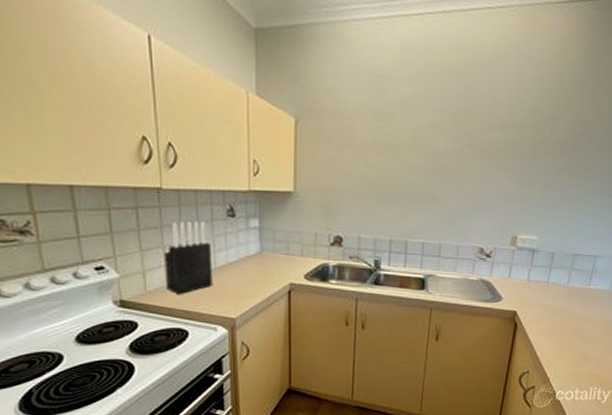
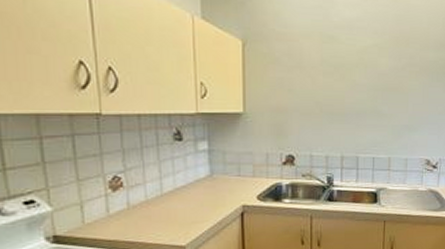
knife block: present [164,221,213,295] -> none [105,146,160,226]

